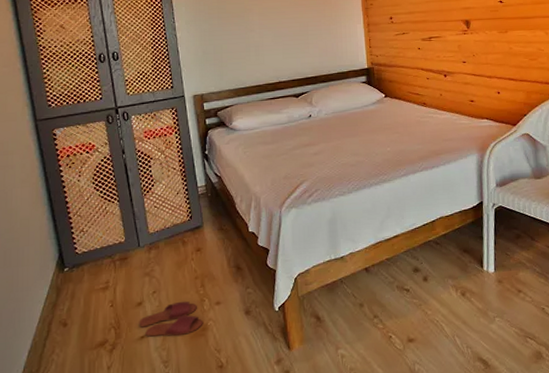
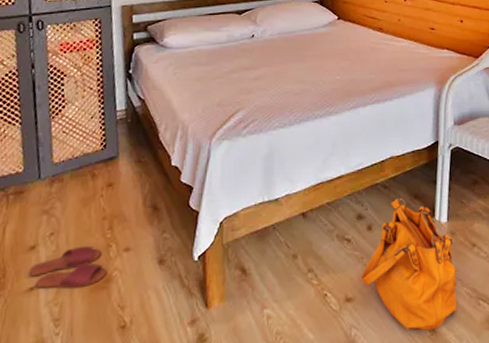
handbag: none [419,253,507,365] -> present [360,198,457,331]

